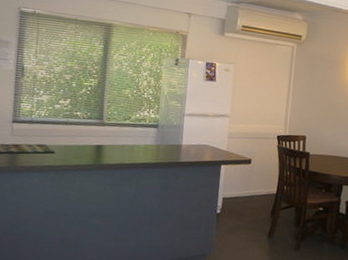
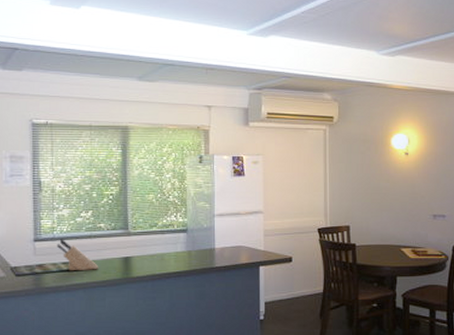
knife block: none [33,121,72,155] -> present [56,238,99,271]

